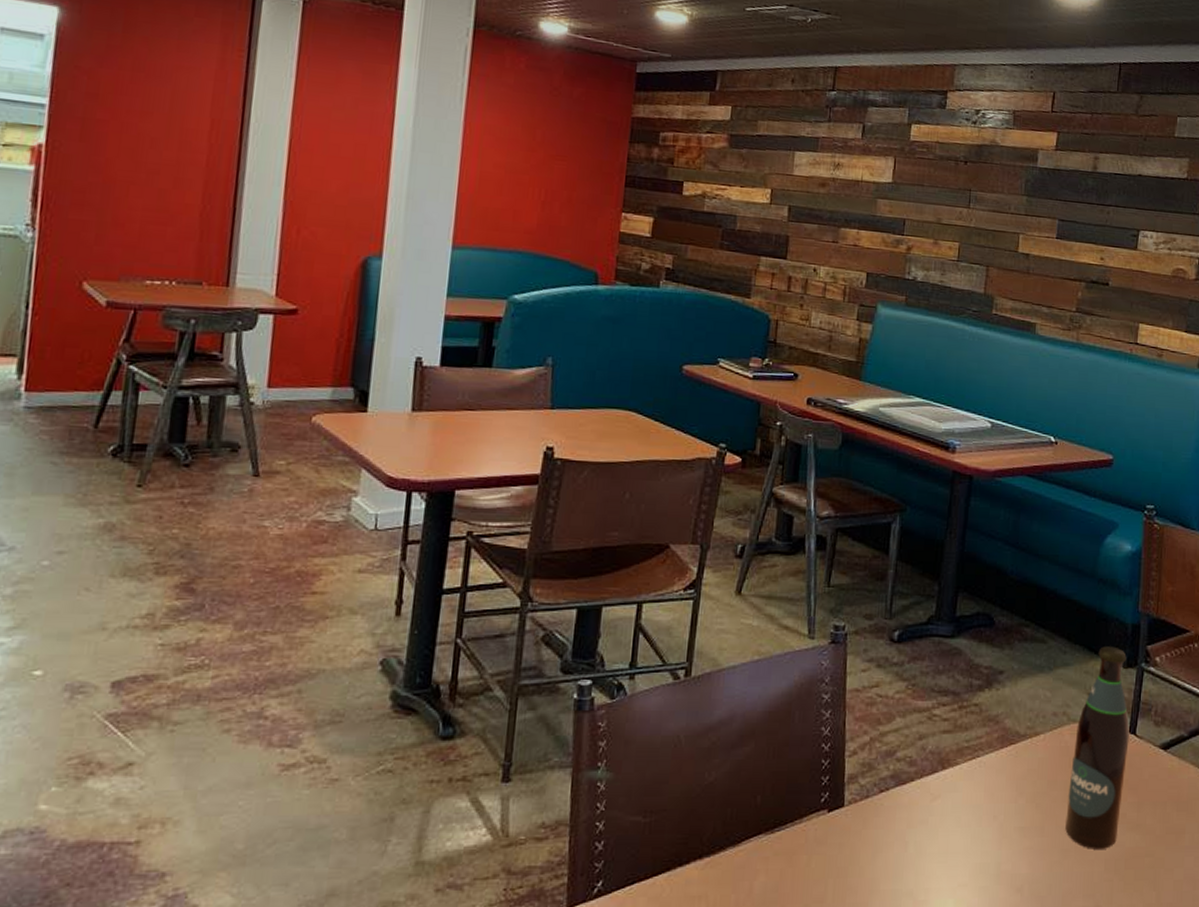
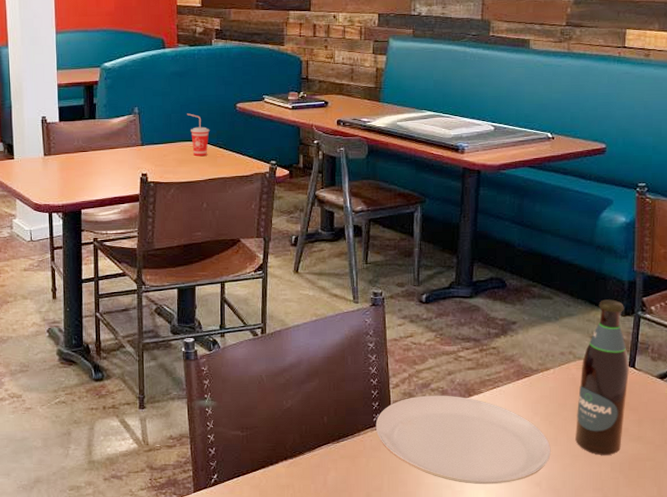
beverage cup: none [617,372,645,431] -> present [187,113,210,157]
plate: none [822,767,1036,891] -> present [375,395,551,485]

